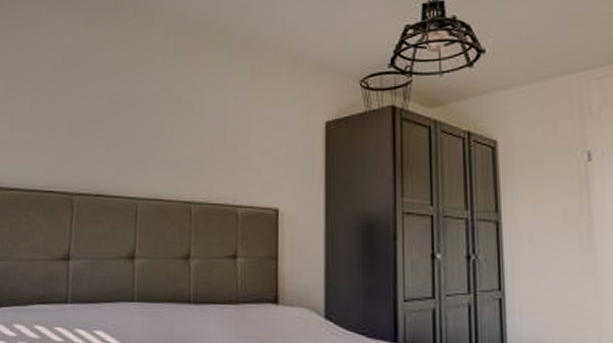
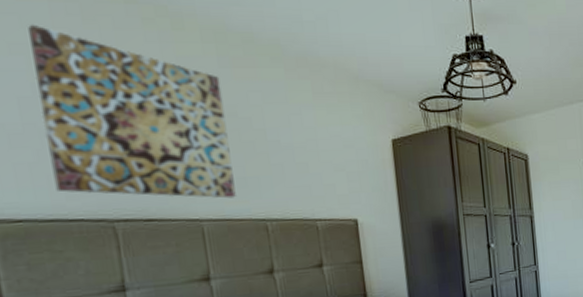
wall art: none [40,31,173,179] -> present [28,24,236,199]

